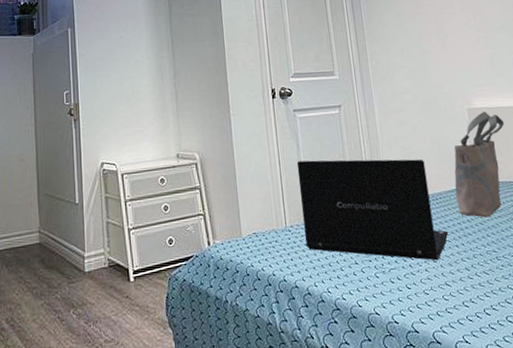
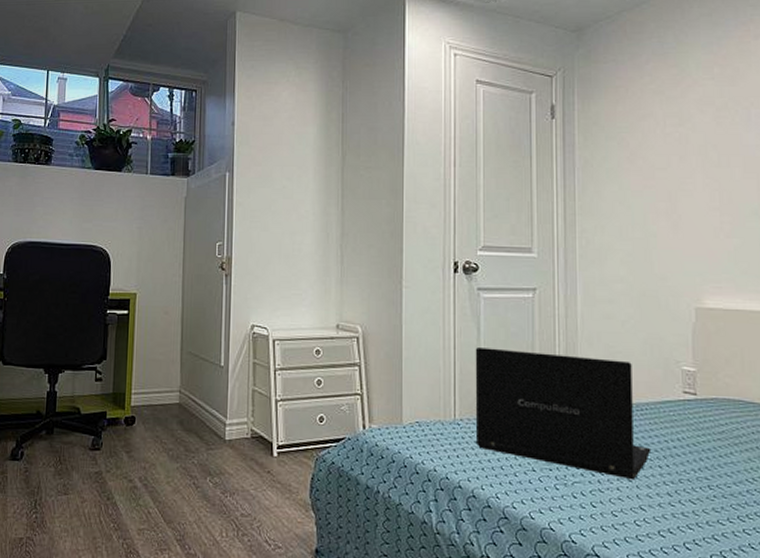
tote bag: present [454,112,505,218] -> none [666,313,742,439]

